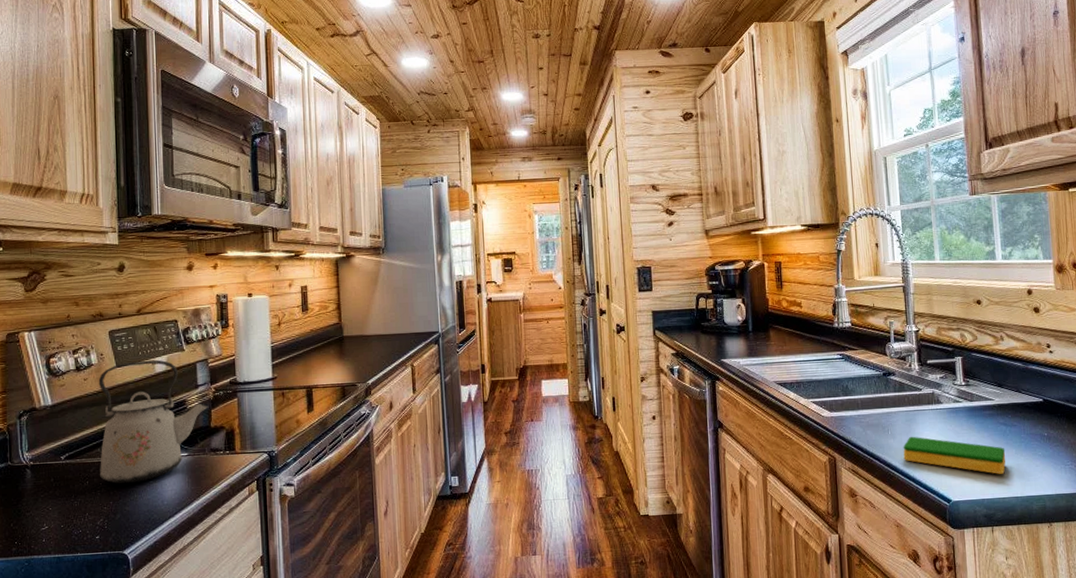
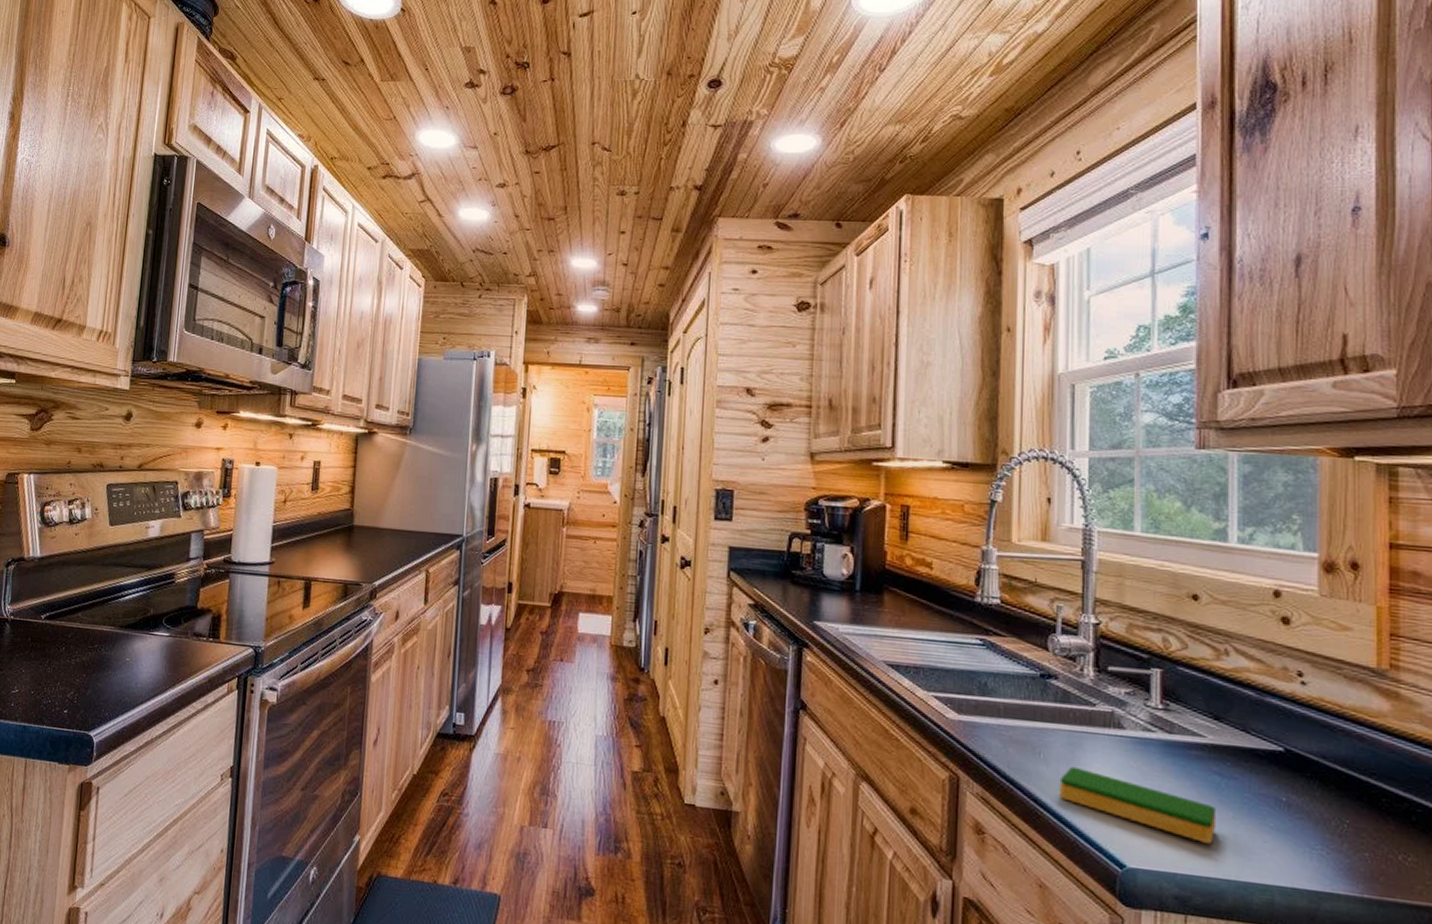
kettle: present [98,359,209,484] -> none [77,521,198,658]

